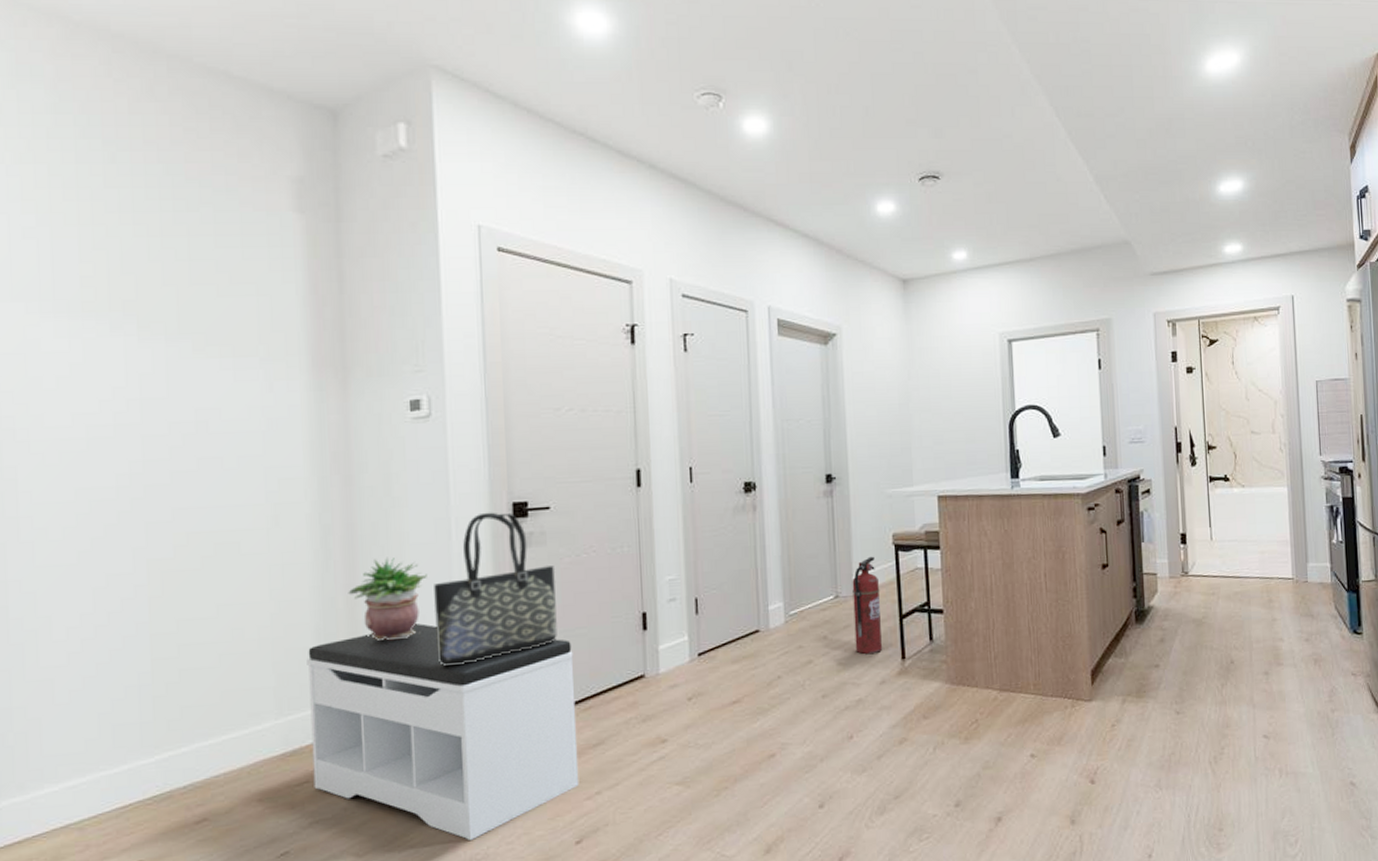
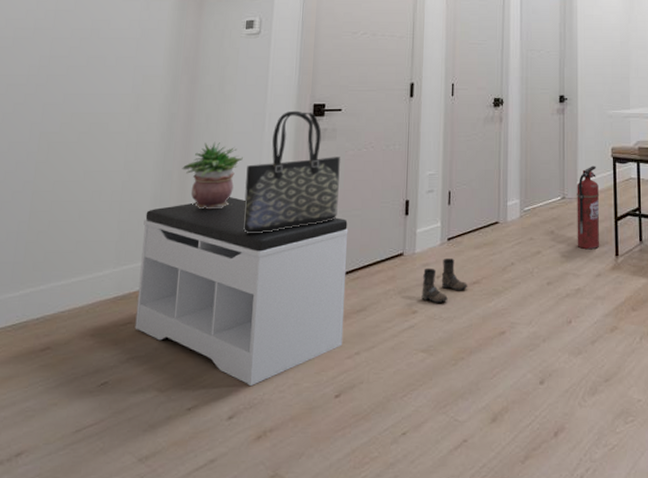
boots: none [670,677,727,729] -> present [421,259,468,303]

